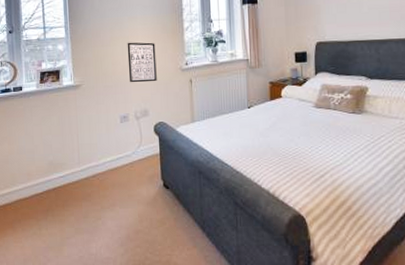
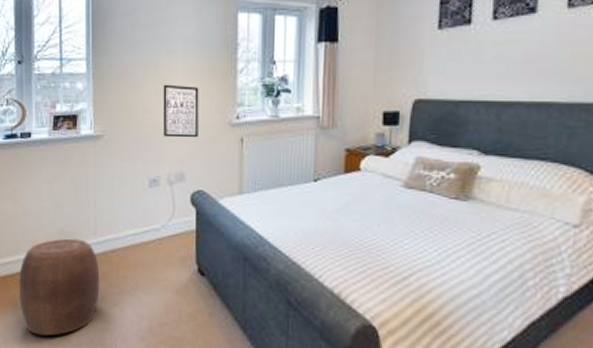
stool: none [16,168,85,251] -> present [19,238,100,336]

